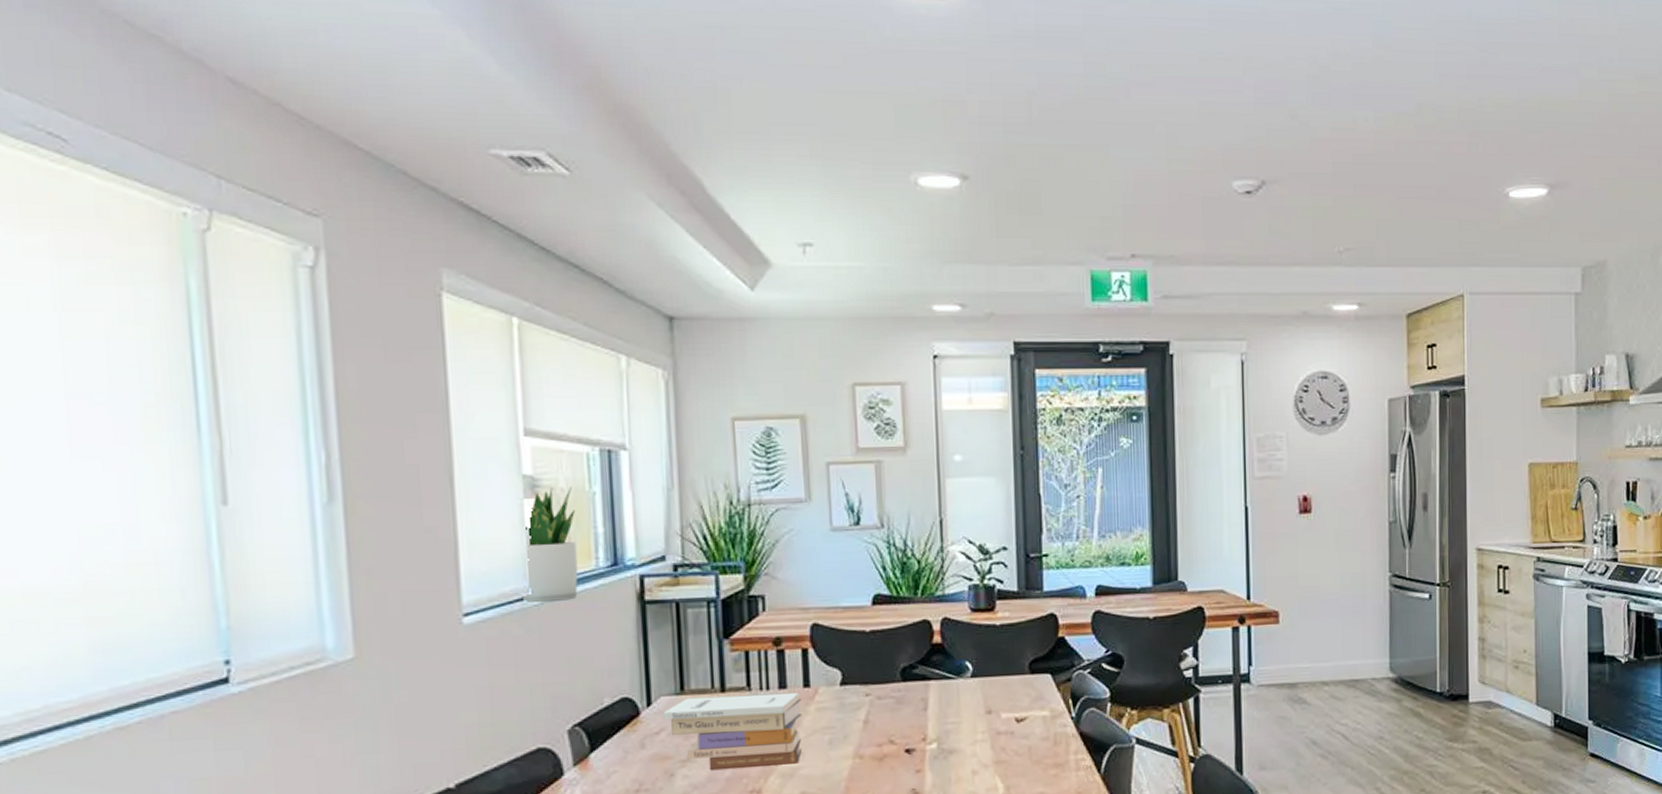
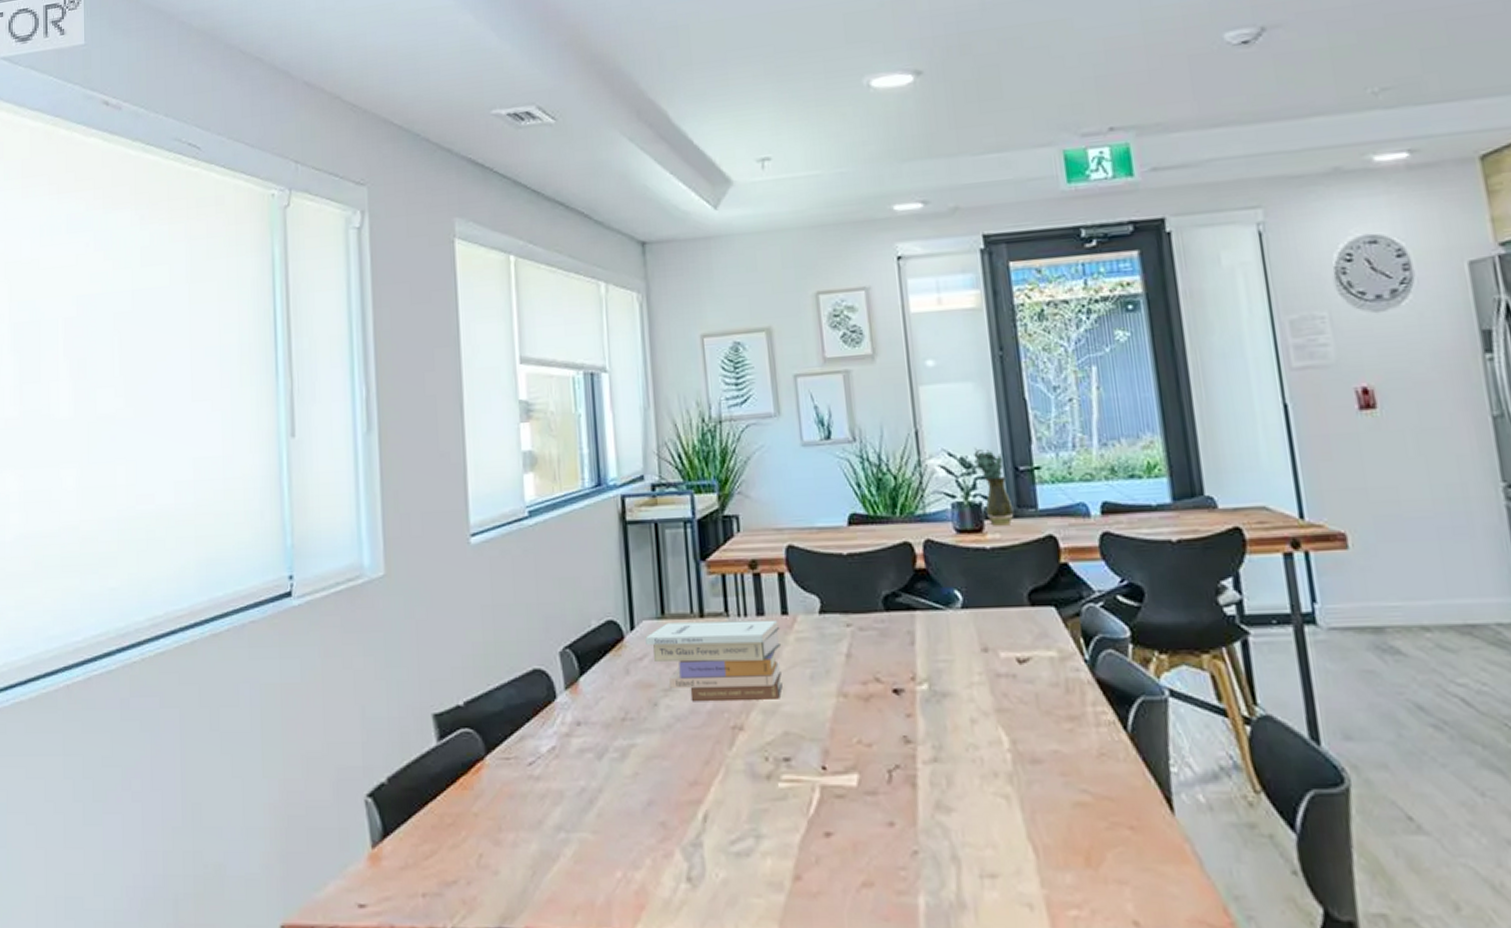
planter: present [522,487,579,604] -> none [519,410,567,524]
vase: none [990,536,1023,606] -> present [973,447,1014,526]

